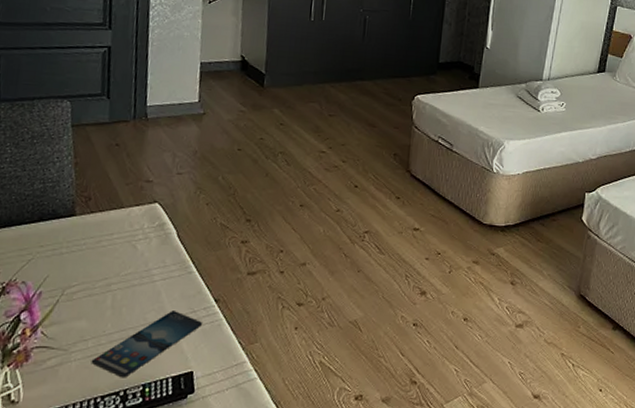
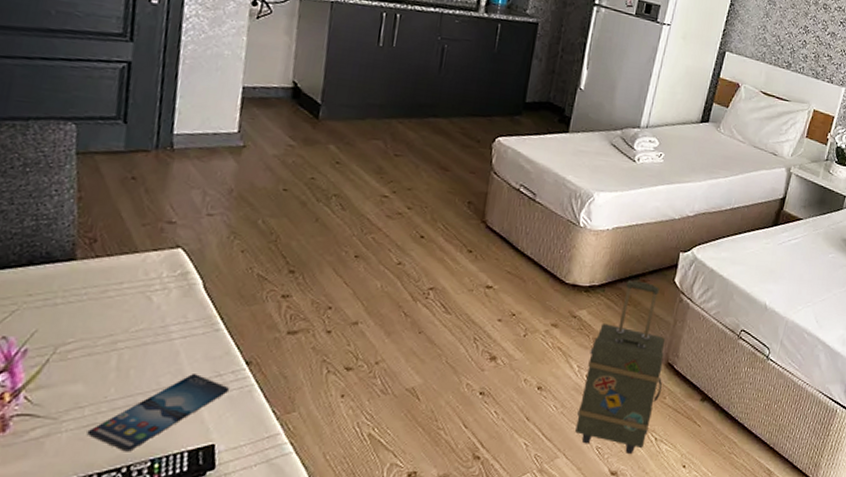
suitcase: none [499,219,577,380] -> present [575,280,666,455]

